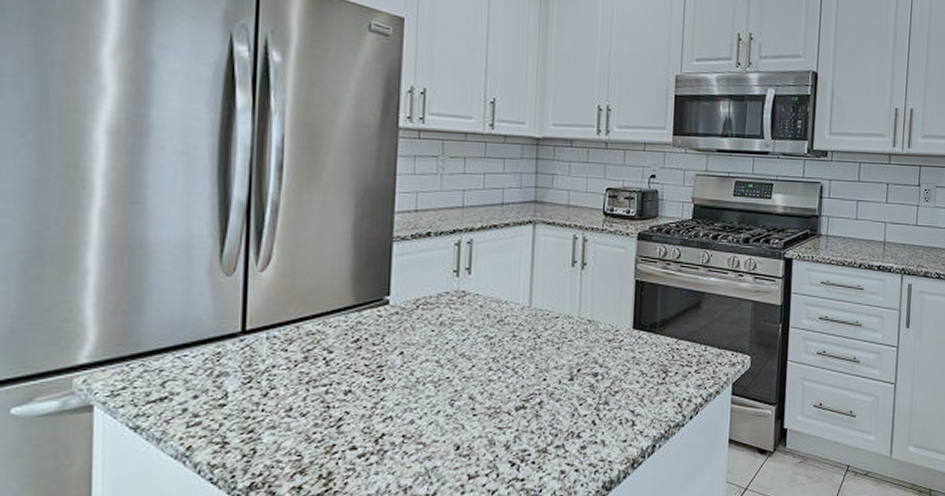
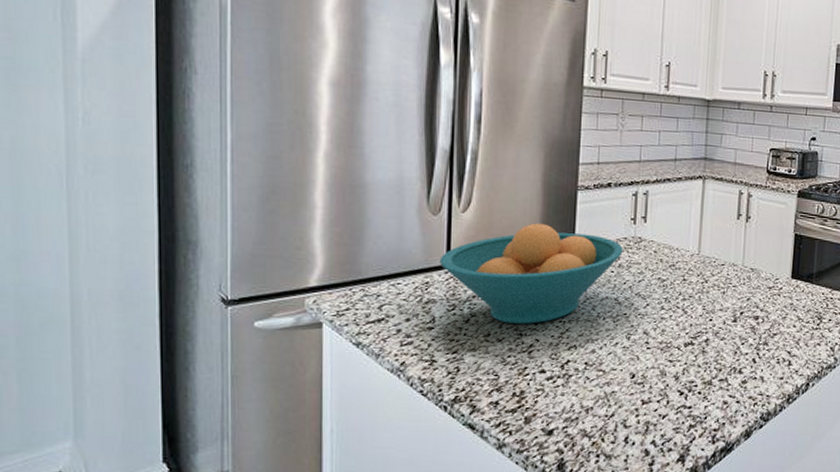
fruit bowl: none [233,280,445,395] -> present [439,223,623,324]

